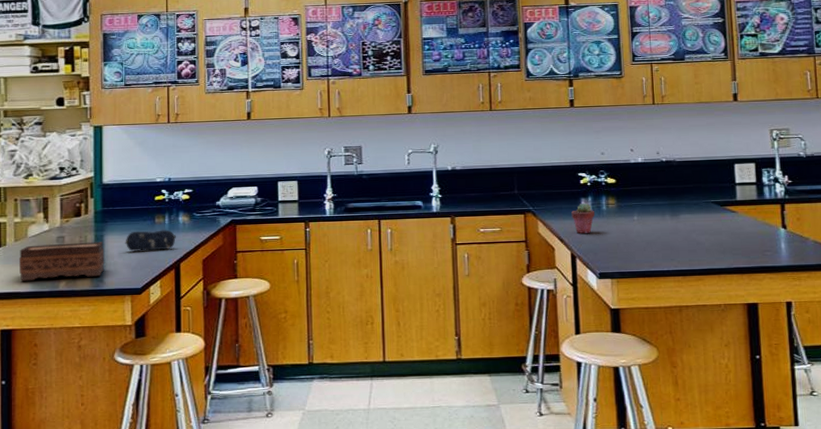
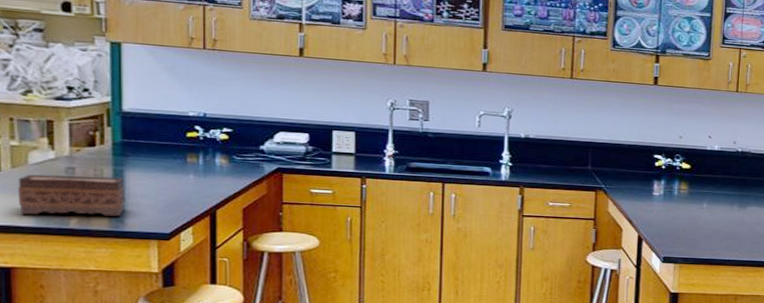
pencil case: present [125,230,176,251] -> none [150,170,212,193]
potted succulent: present [571,203,595,234] -> none [643,185,666,217]

